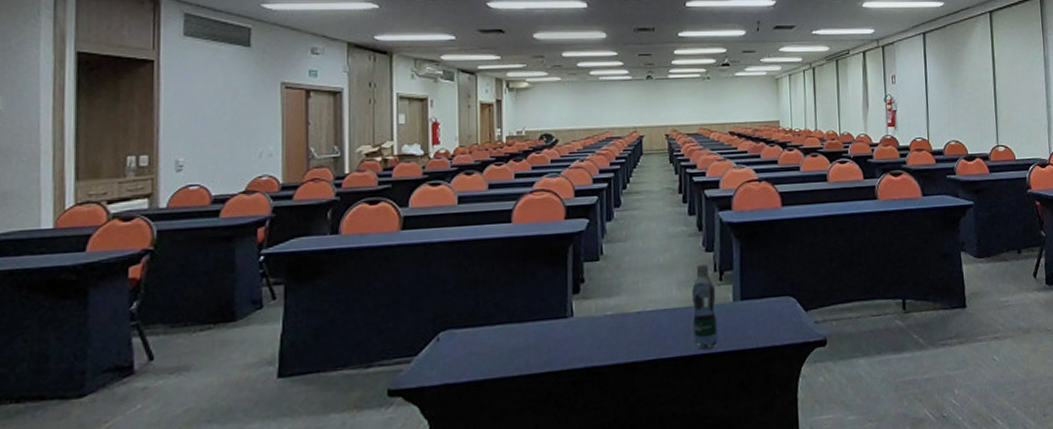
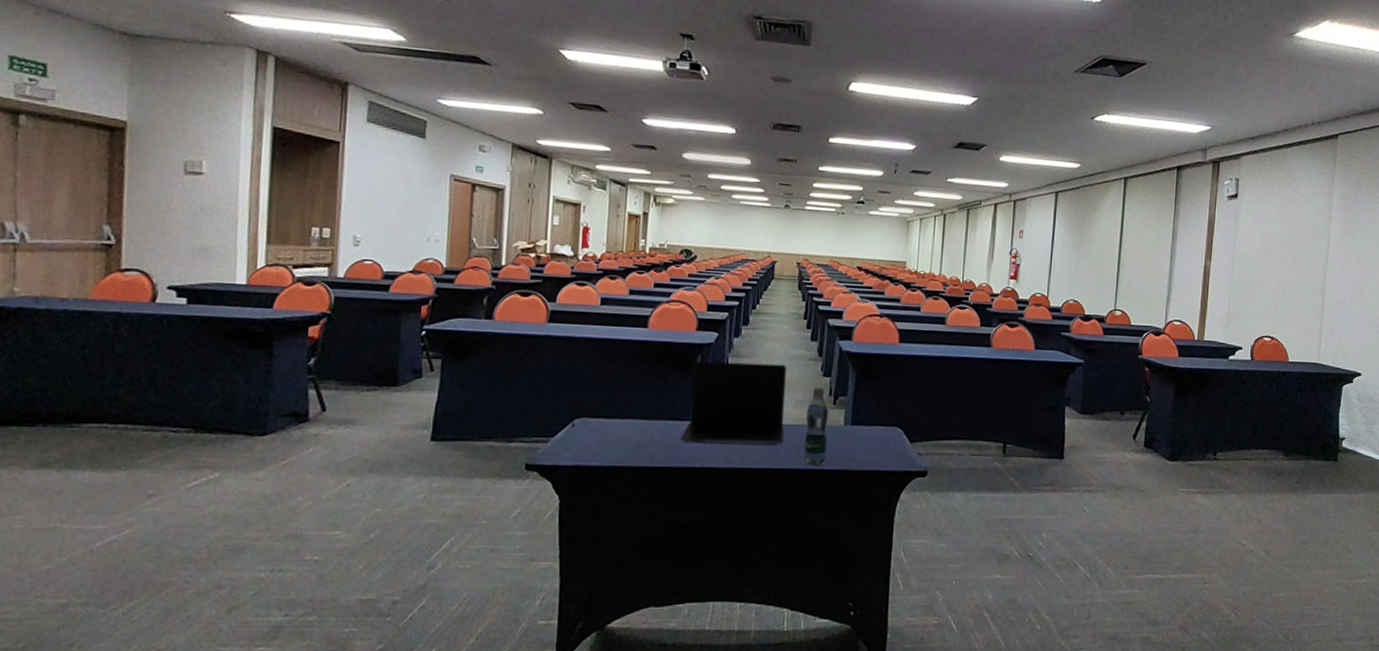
laptop computer: none [558,244,669,343] -> present [680,361,787,445]

